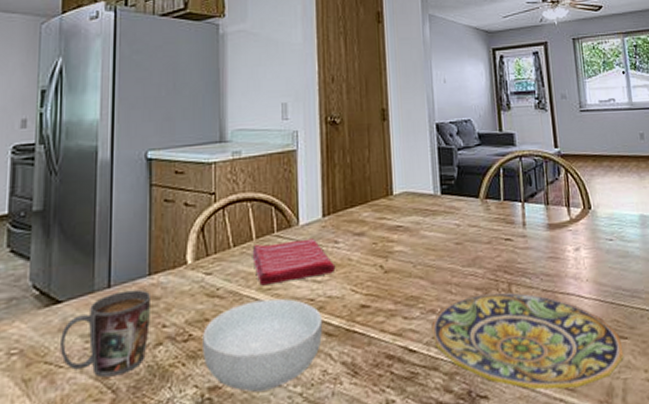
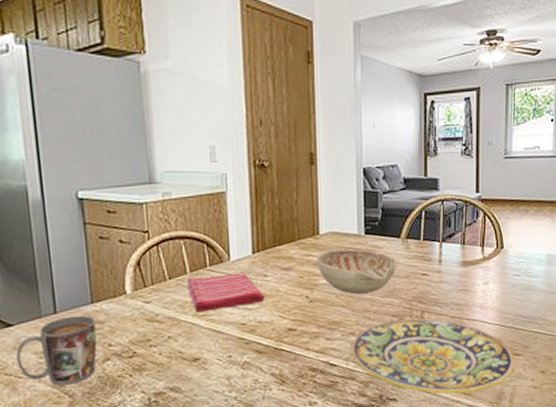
cereal bowl: present [203,298,323,392] -> none [146,323,254,397]
decorative bowl: none [390,210,478,264] -> present [316,248,397,295]

